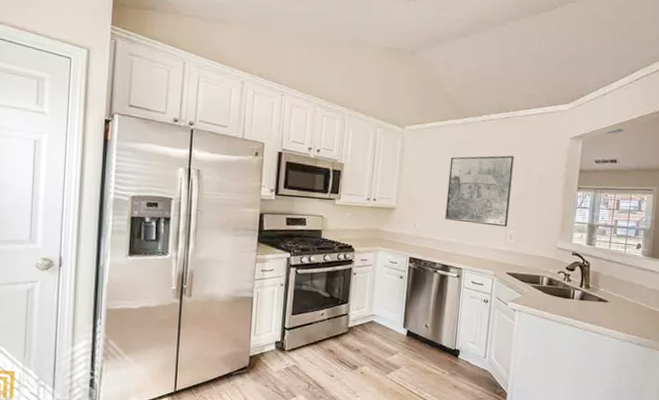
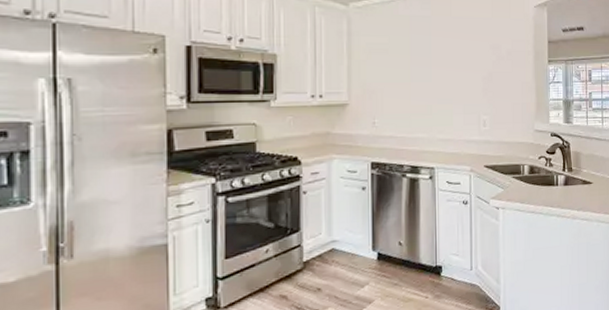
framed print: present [445,155,514,227] -> none [407,29,479,113]

